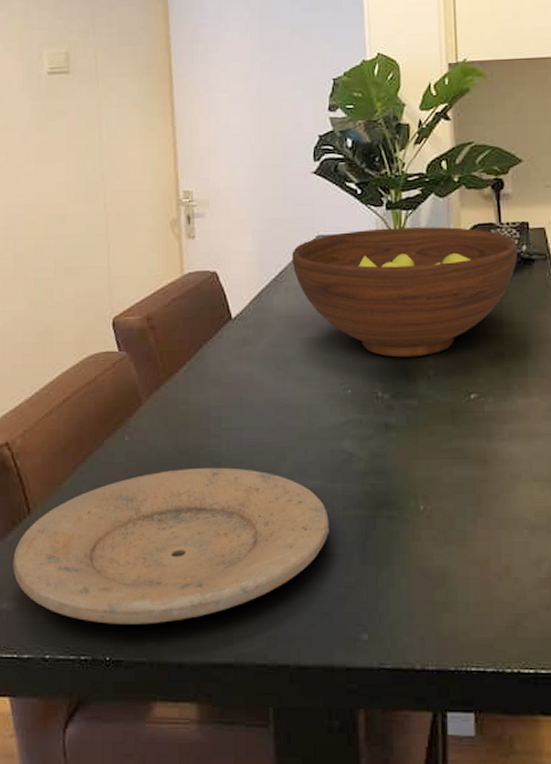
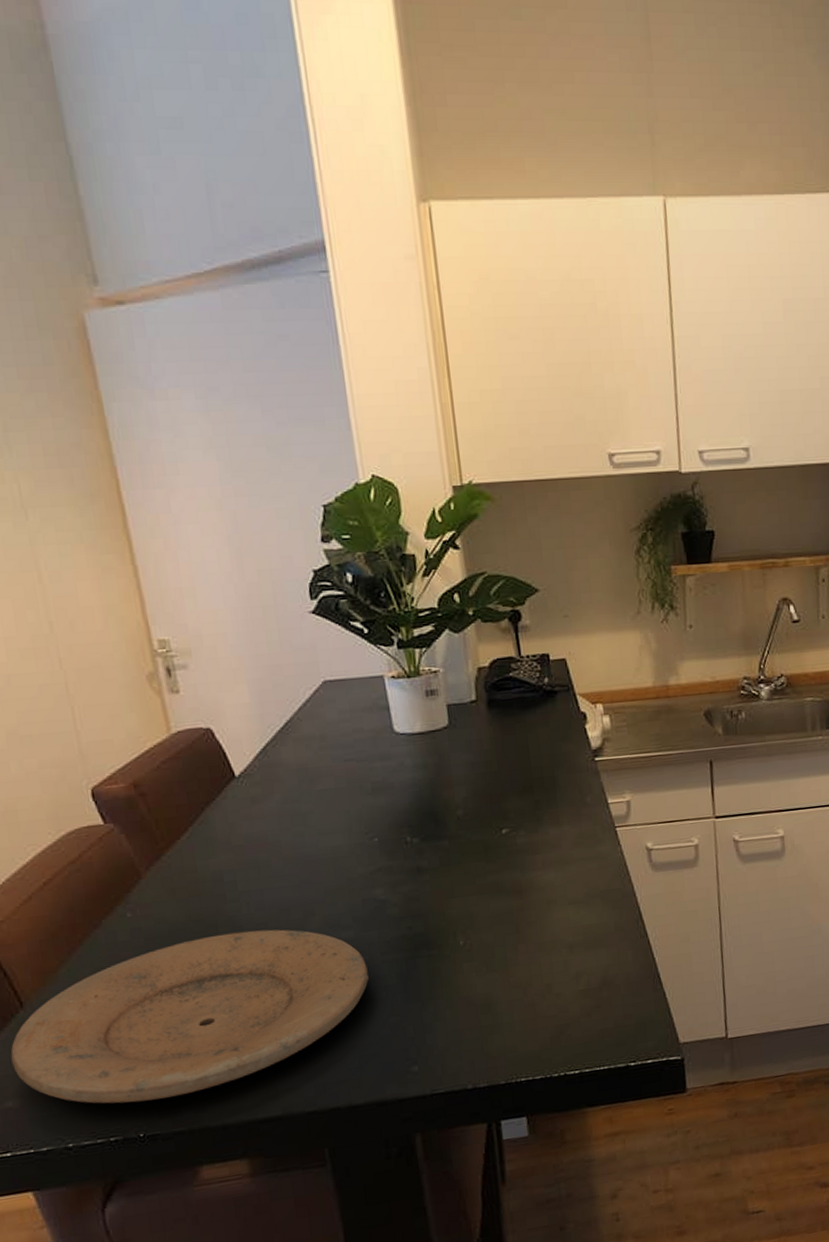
fruit bowl: present [292,227,518,358] -> none [296,663,540,801]

